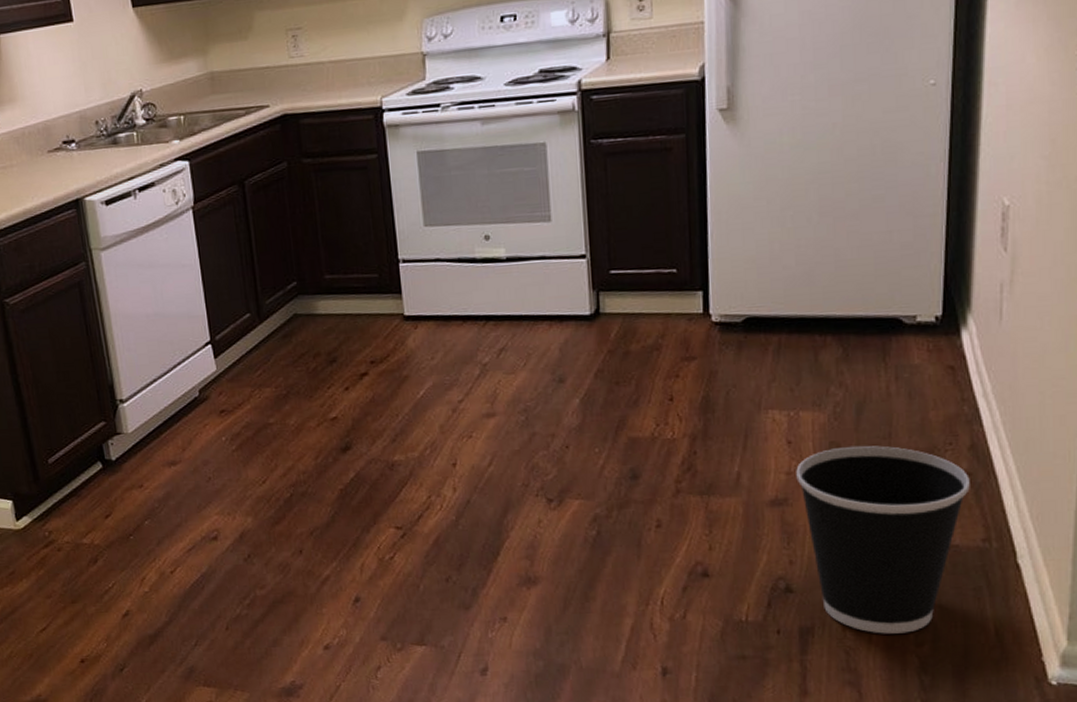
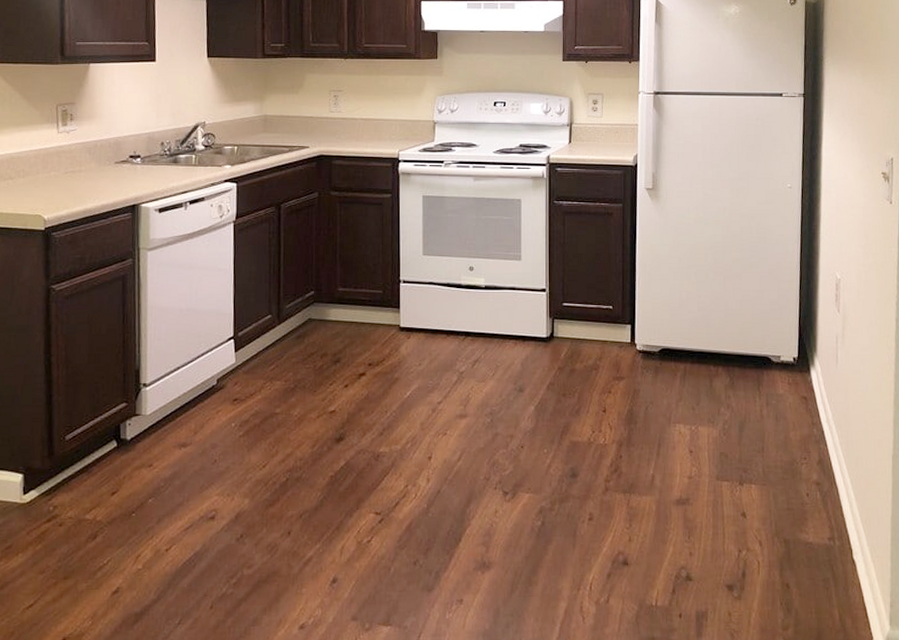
wastebasket: present [796,445,970,634] -> none [695,457,819,619]

